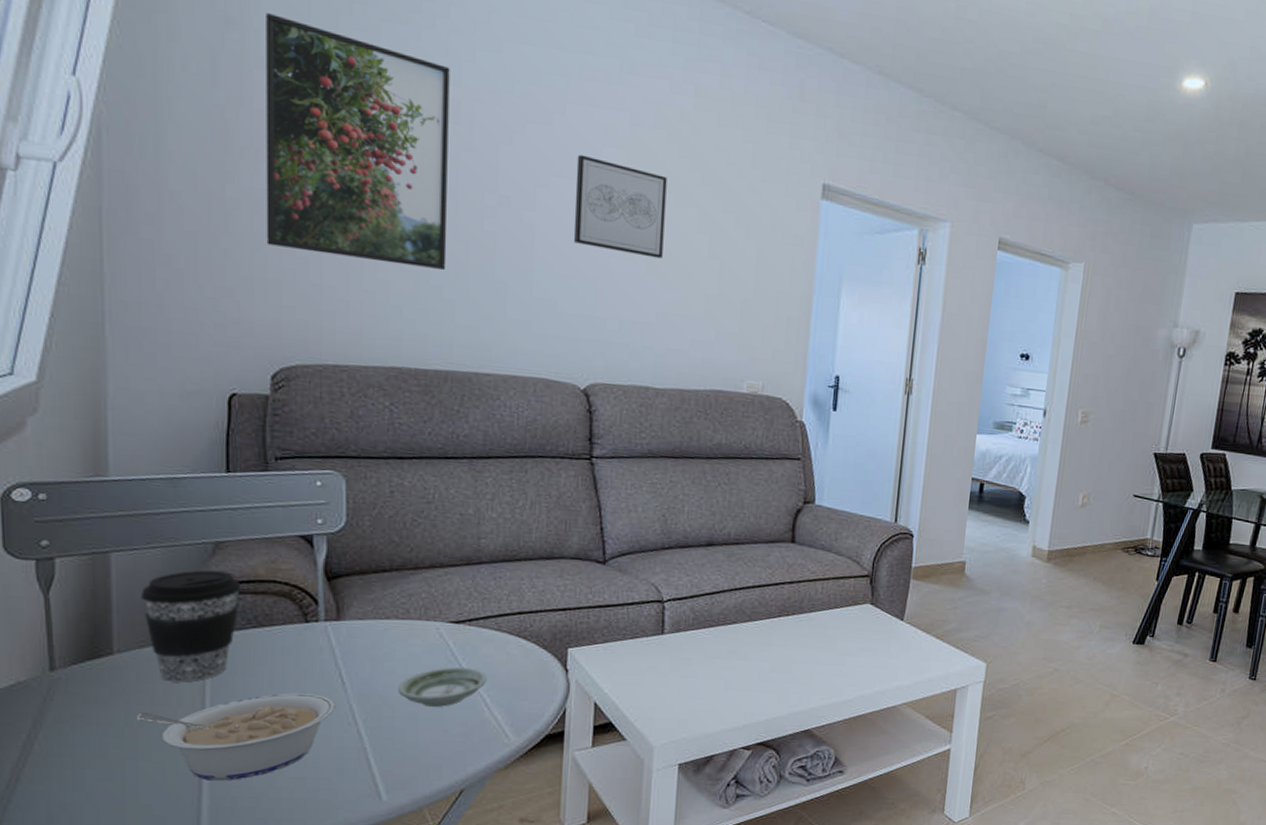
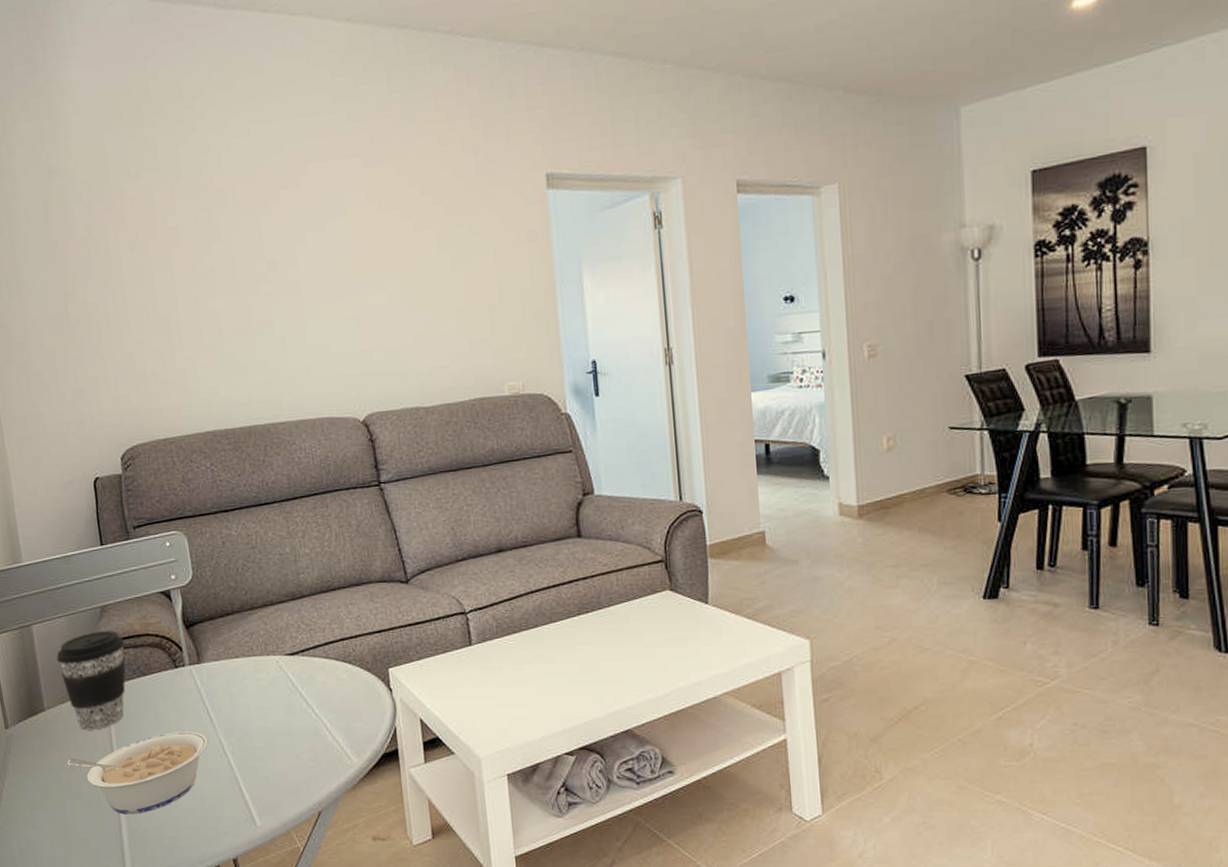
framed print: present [266,13,450,270] -> none [75,156,236,348]
saucer: present [398,667,487,707] -> none [254,696,325,735]
wall art: present [573,154,667,259] -> none [324,205,411,288]

